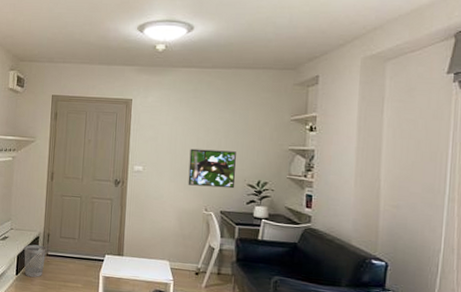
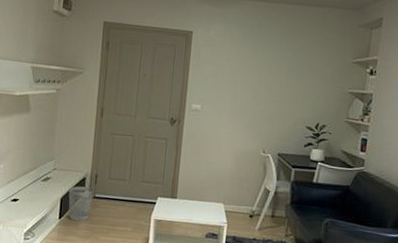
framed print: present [188,148,236,189] -> none [247,87,297,131]

